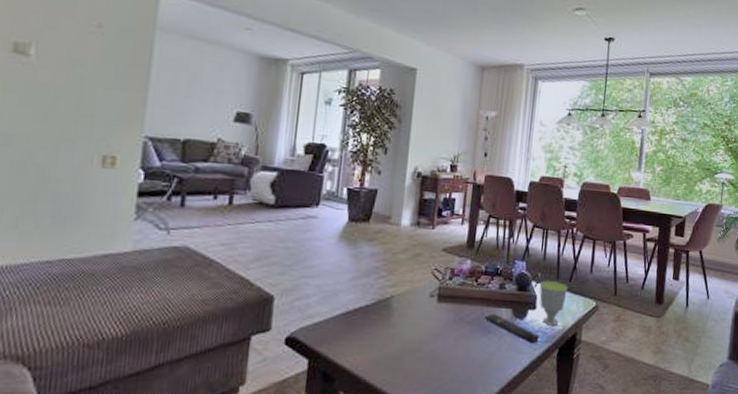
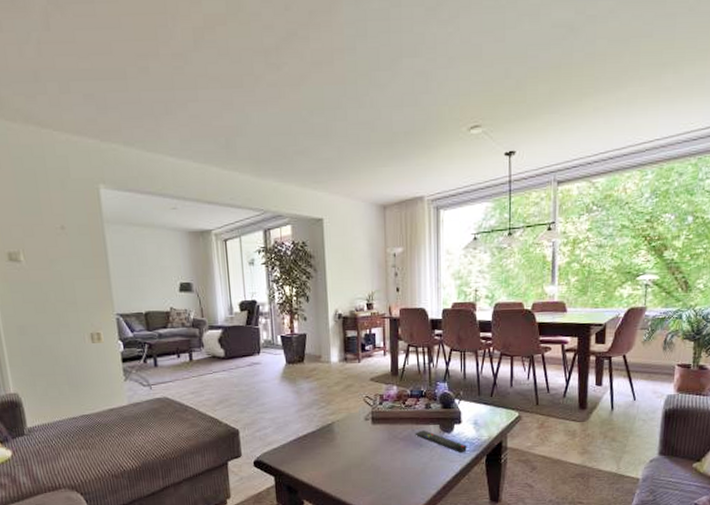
cup: present [539,280,568,325] -> none [462,397,490,436]

